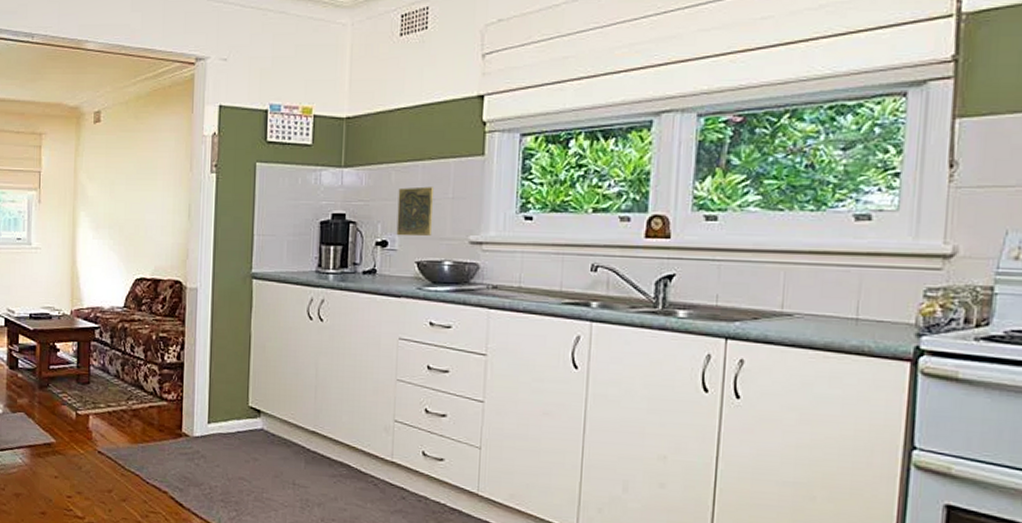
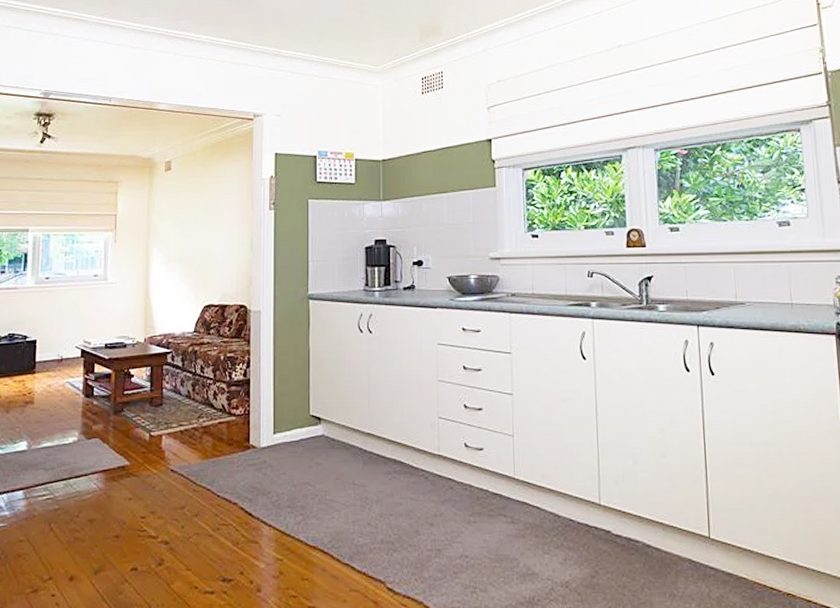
decorative tile: present [396,186,433,237] -> none [429,214,458,256]

